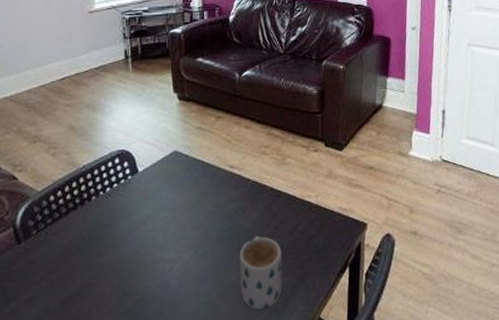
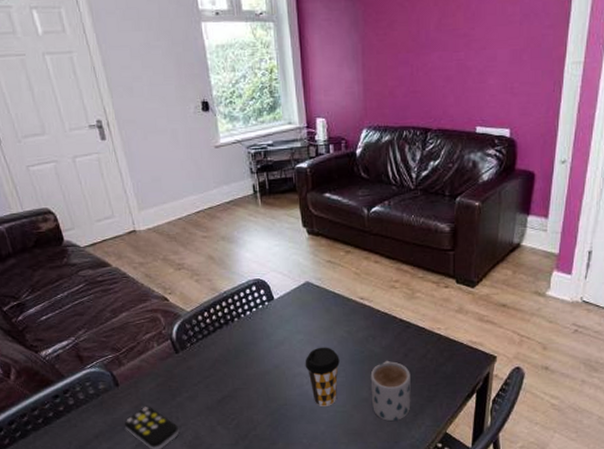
coffee cup: none [168,224,206,299] -> present [305,347,340,408]

